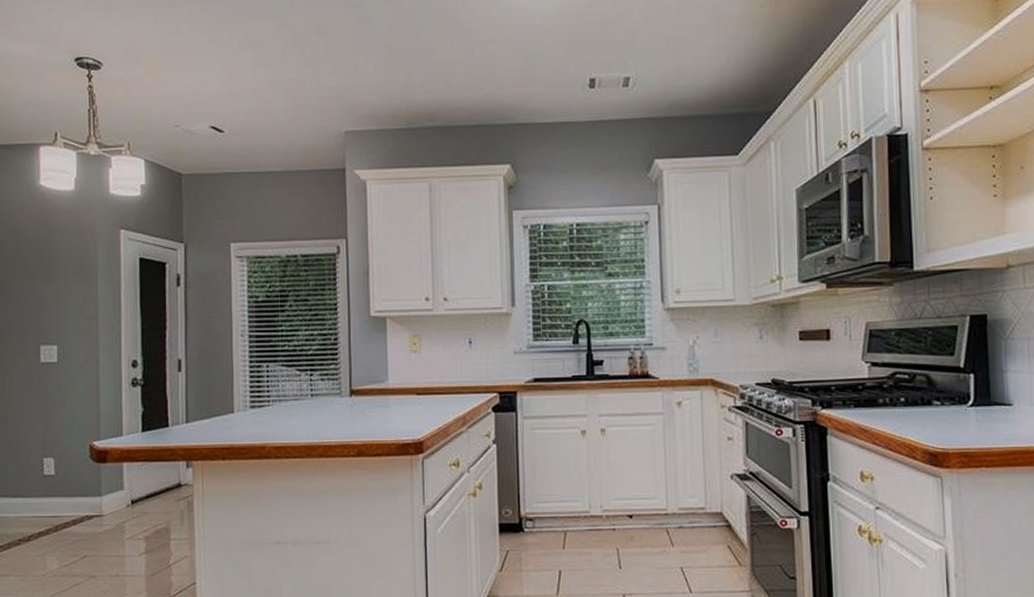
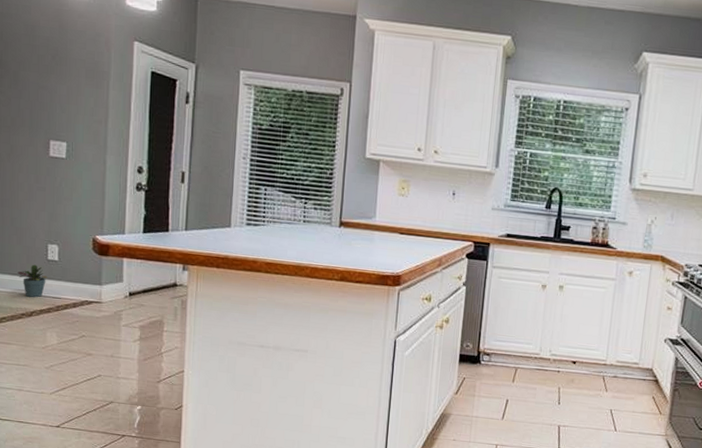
potted plant: none [13,482,44,519] -> present [17,264,47,298]

